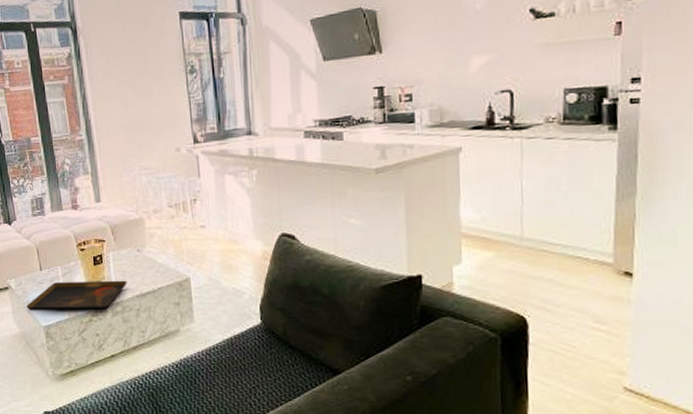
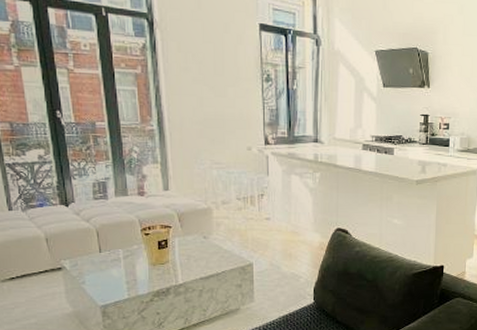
decorative tray: present [26,280,127,311] -> none [82,263,192,292]

